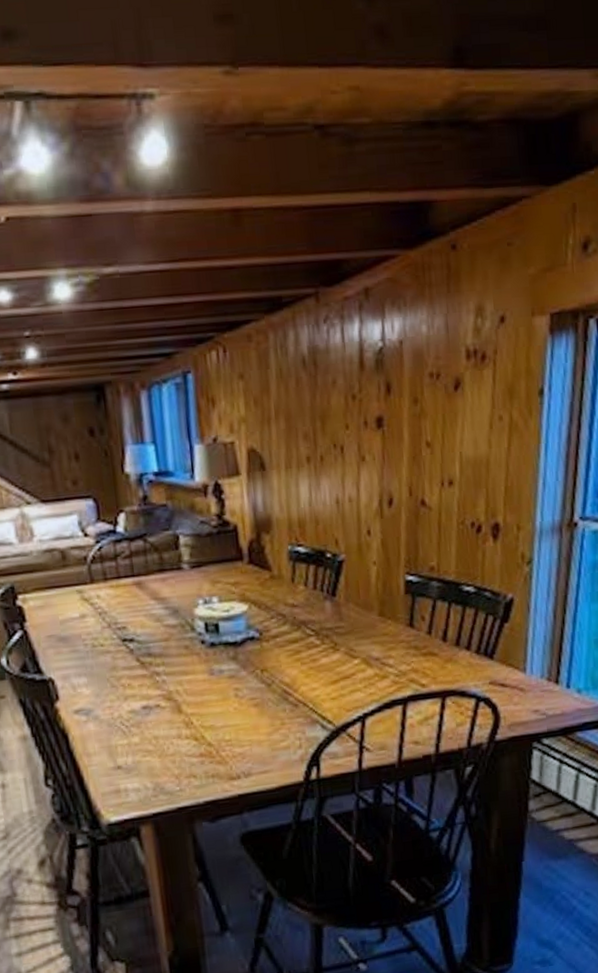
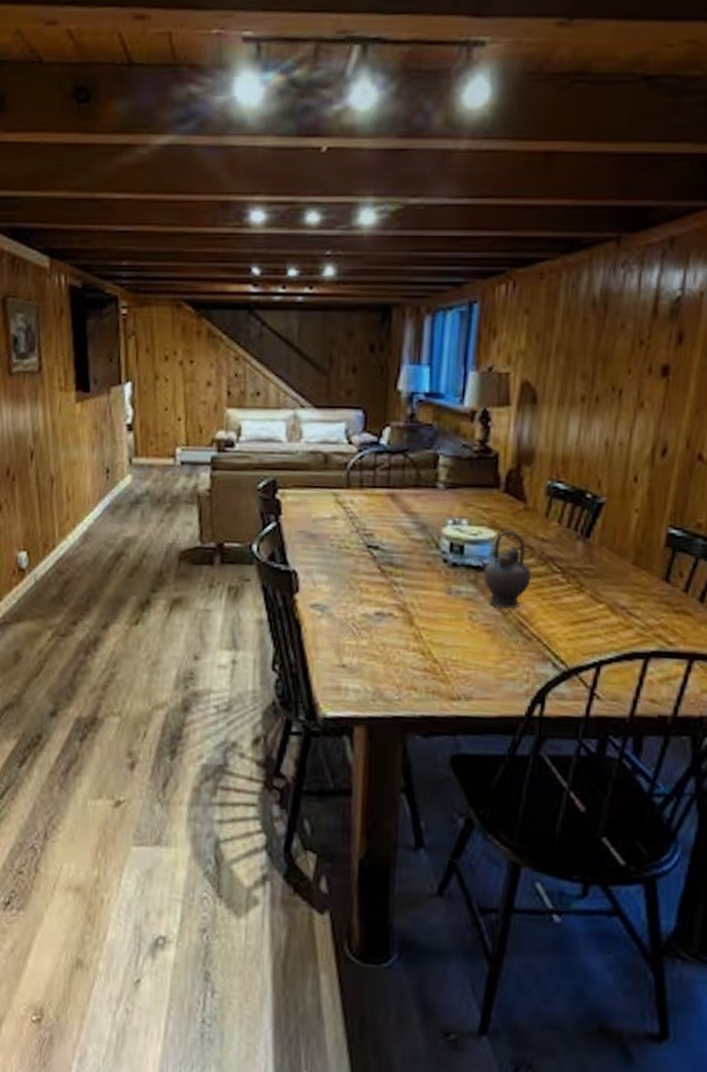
teapot: none [233,601,288,680] -> present [477,530,531,608]

